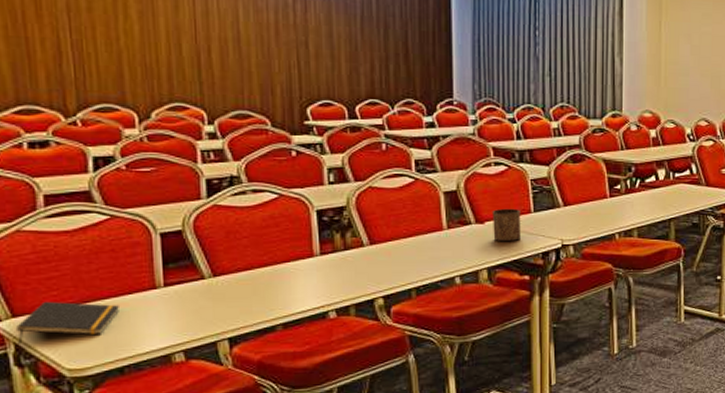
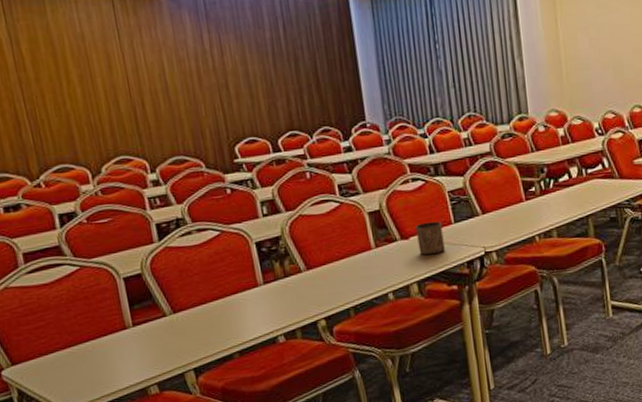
notepad: present [16,301,119,344] -> none [16,346,99,389]

